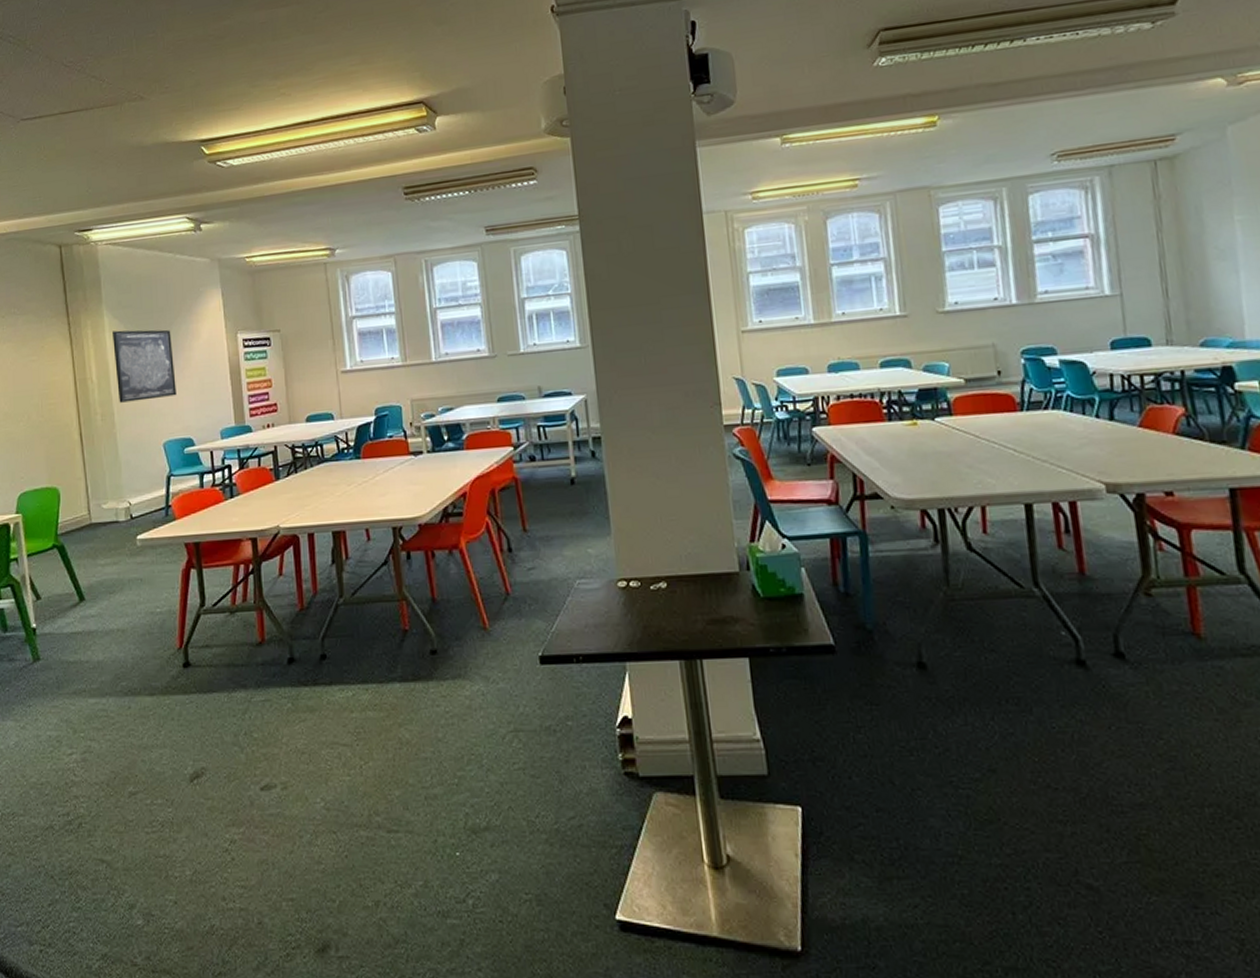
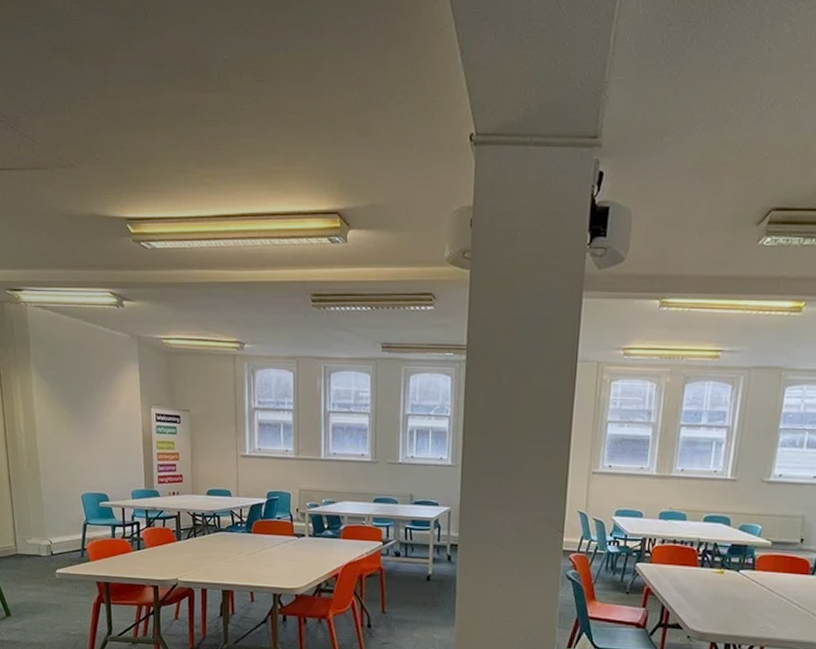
wall art: present [112,329,177,403] -> none [39,388,95,456]

